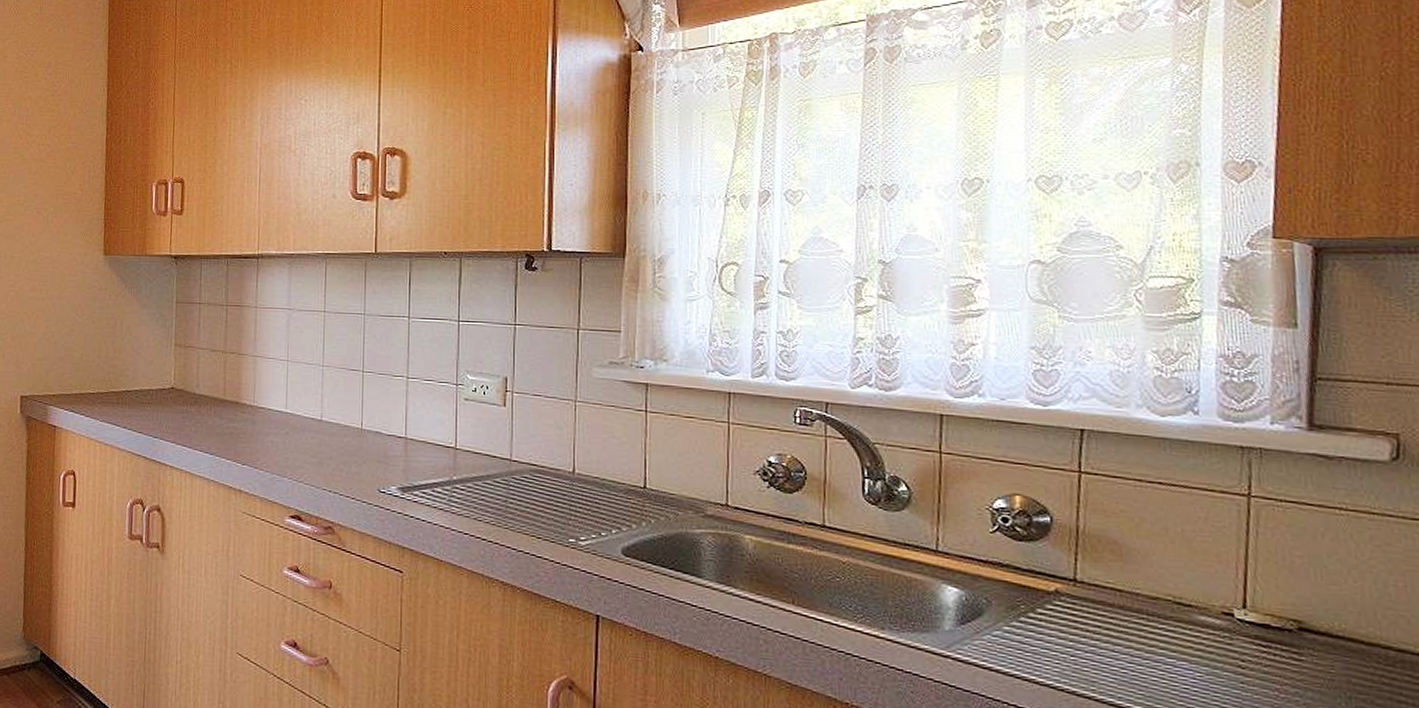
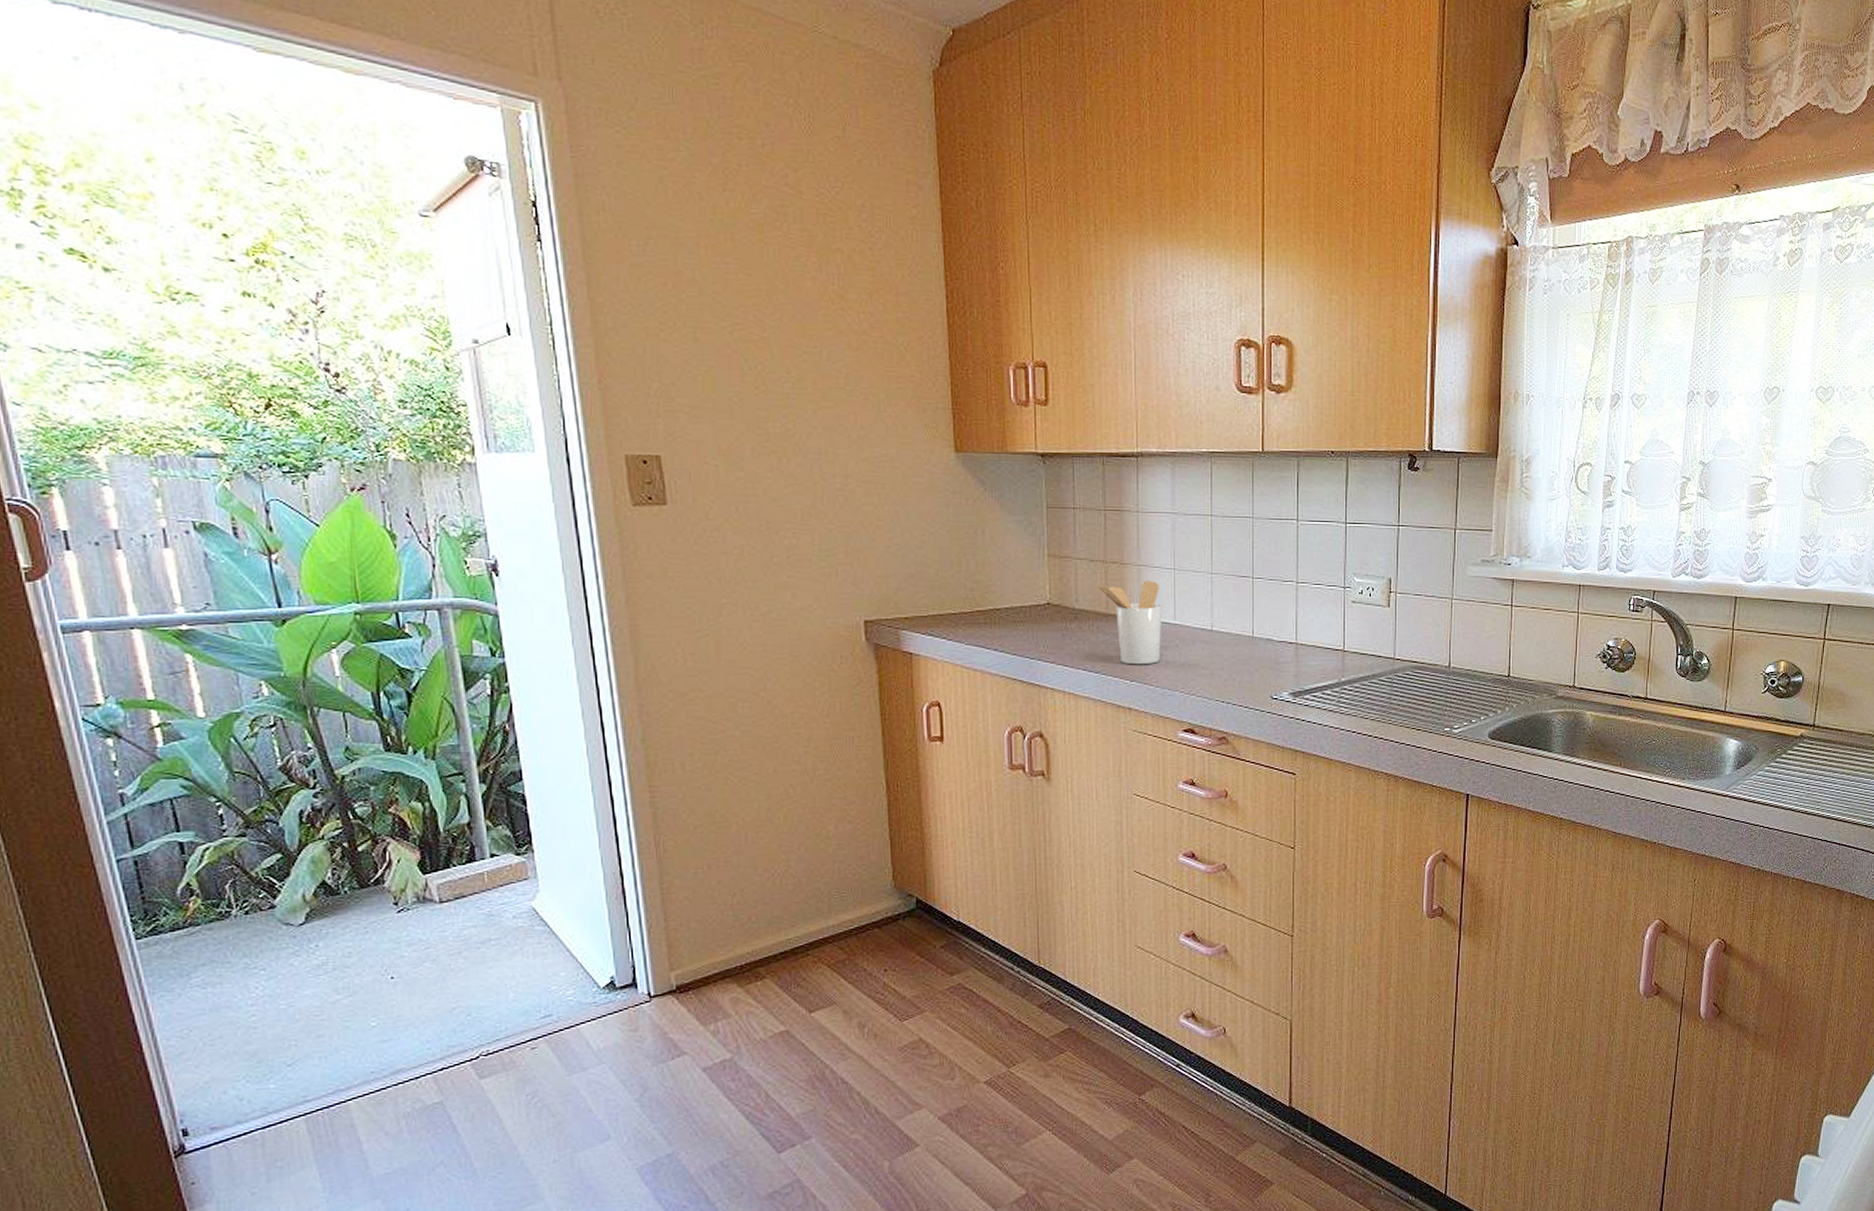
utensil holder: none [216,371,275,450] -> present [1096,581,1162,665]

